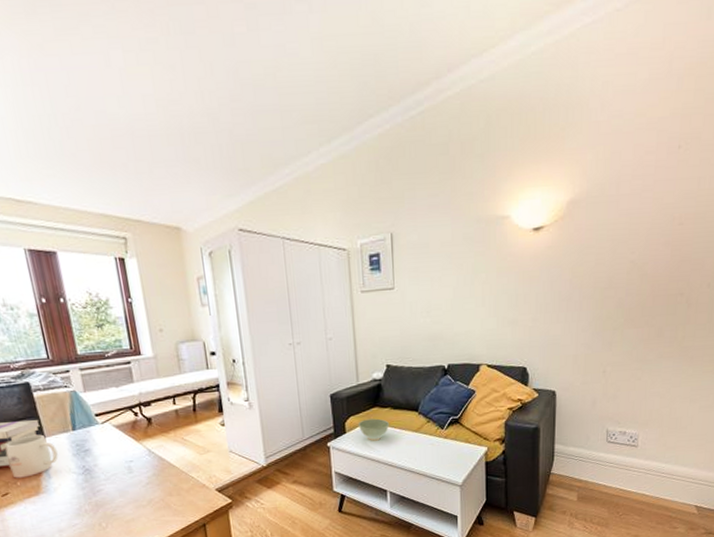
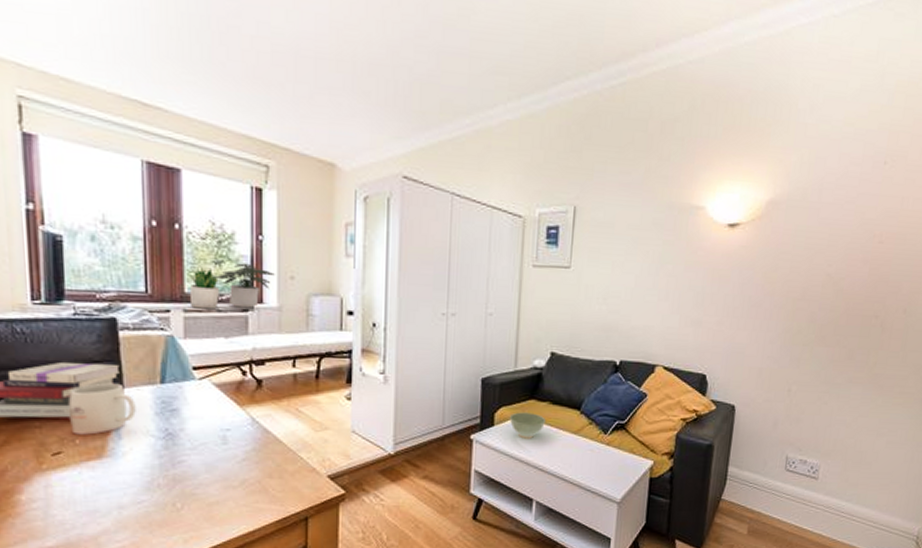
planter: none [80,330,106,366] -> present [189,267,220,310]
potted plant: none [99,323,147,361] -> present [215,263,275,308]

